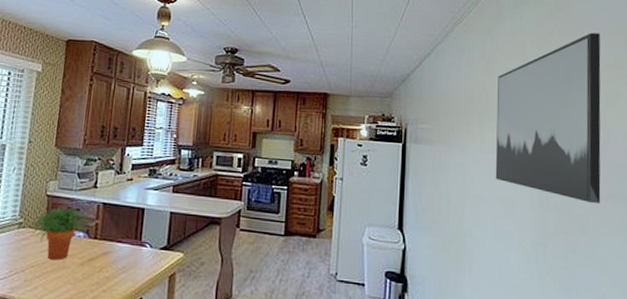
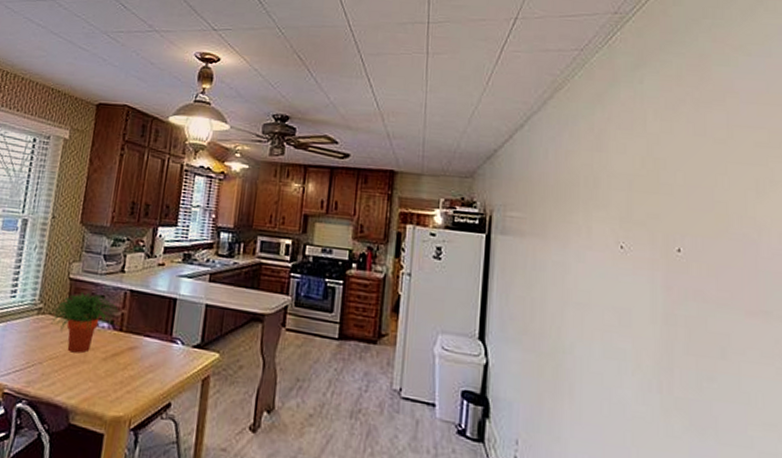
wall art: present [495,32,601,205] -> none [605,102,749,322]

